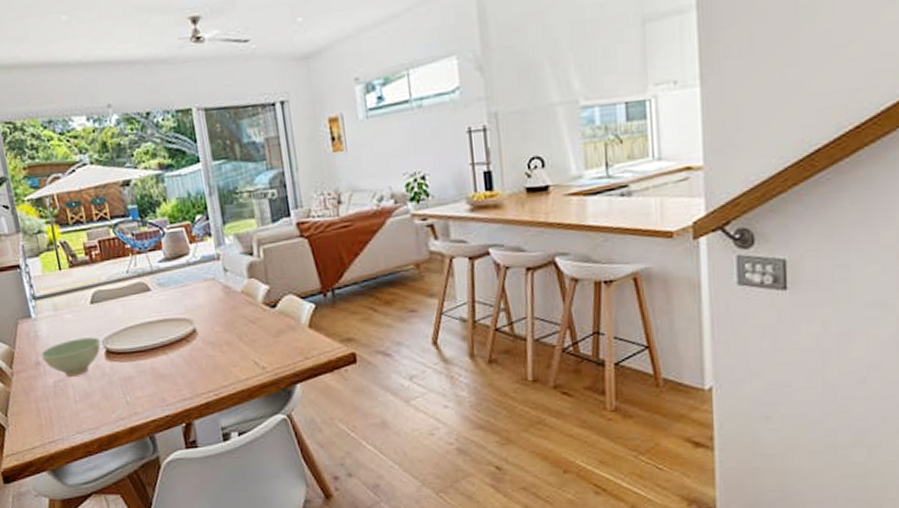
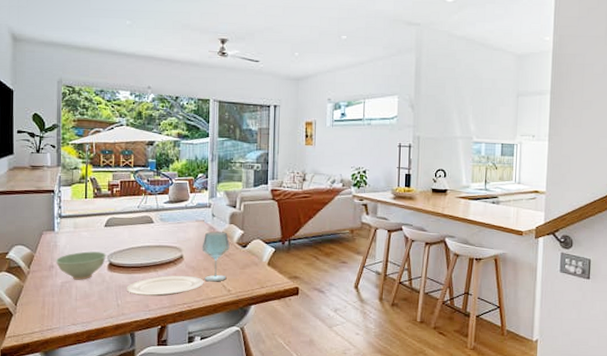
plate: none [133,354,230,388] -> present [126,275,204,297]
wine glass: none [217,290,258,360] -> present [201,231,230,282]

